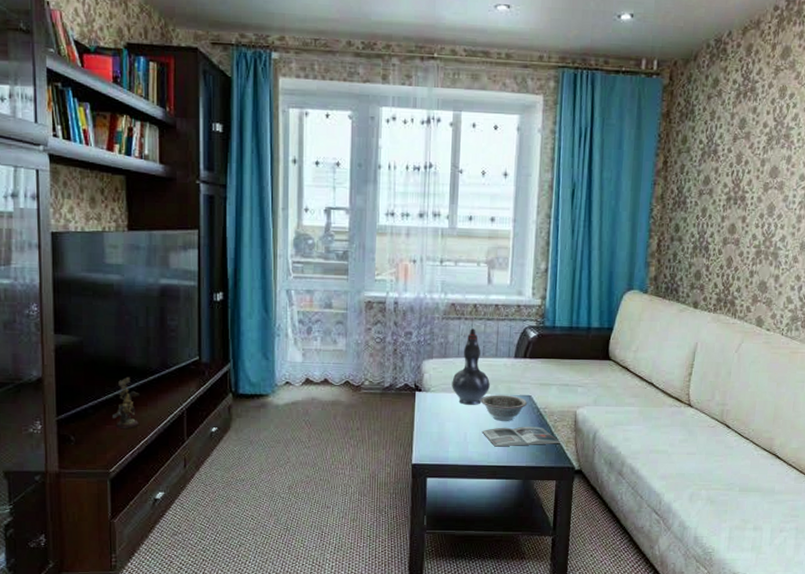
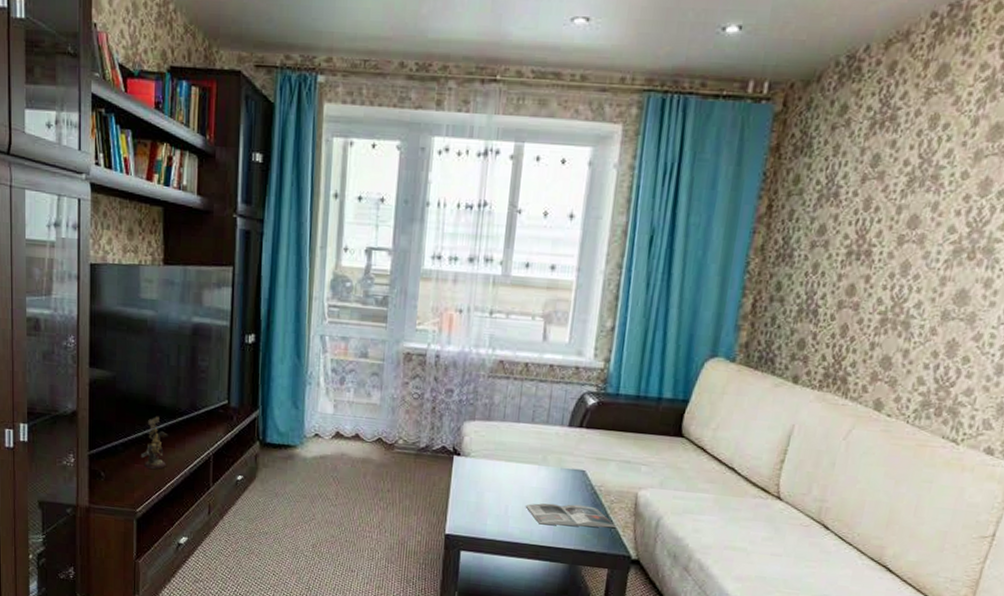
decorative vase: present [452,329,490,405] -> none [494,390,539,476]
decorative bowl: present [480,395,528,421] -> none [526,465,581,497]

